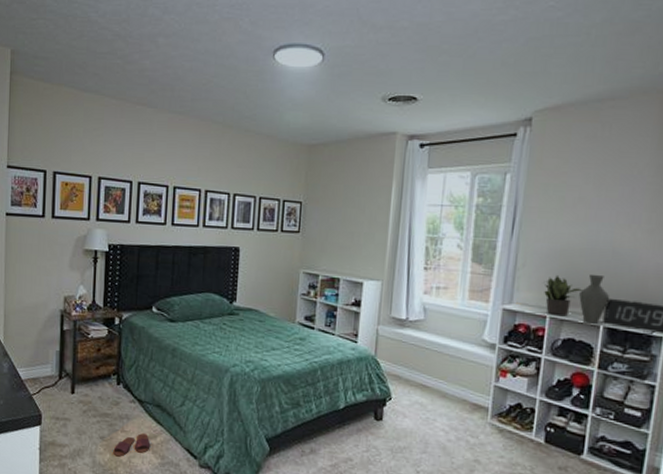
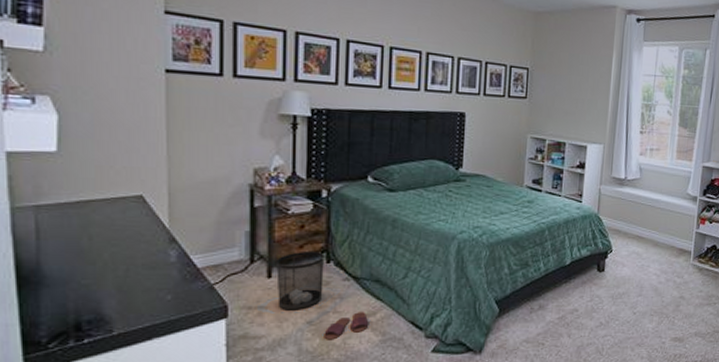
waste bin: none [78,372,115,425] -> present [276,251,324,310]

